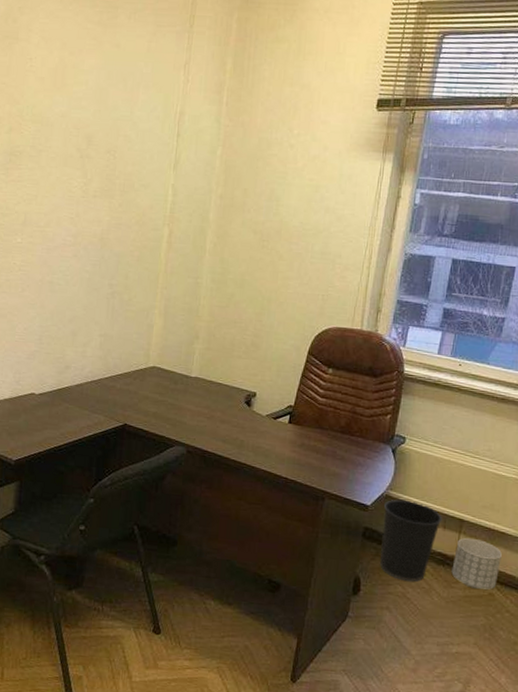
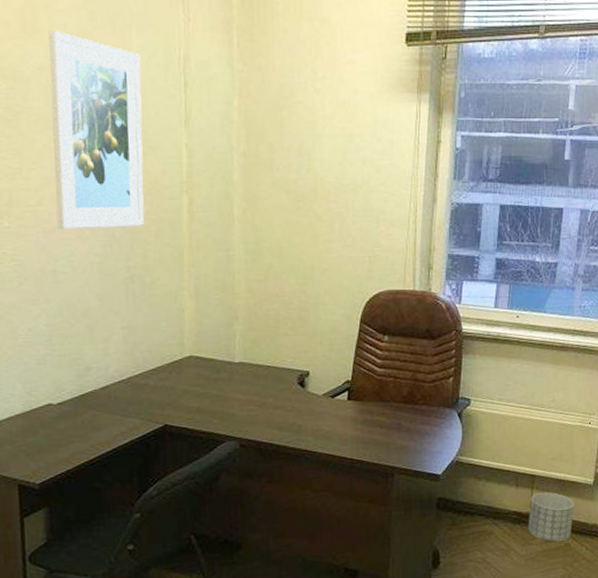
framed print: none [59,86,144,251] -> present [48,31,145,230]
wastebasket: present [380,499,442,582] -> none [456,463,514,546]

